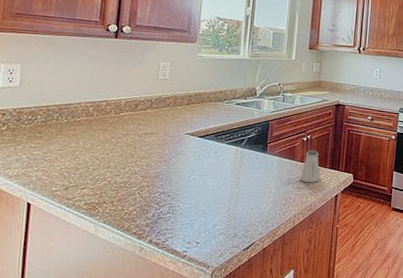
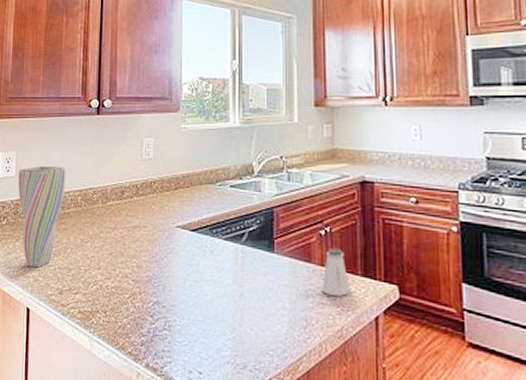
vase: none [22,78,78,167] -> present [17,165,66,267]

